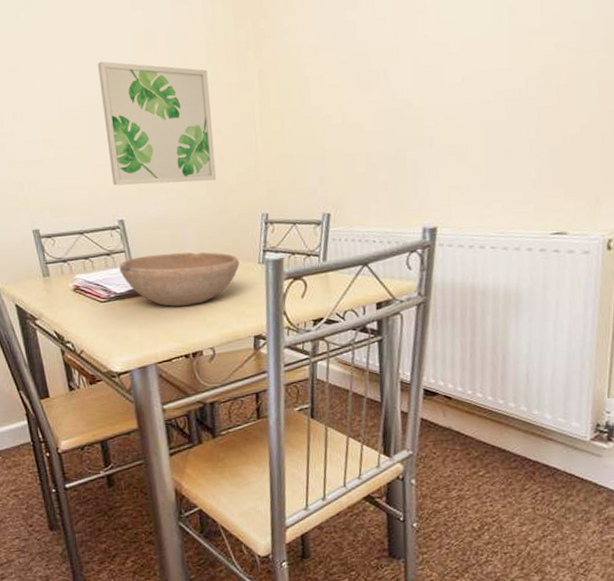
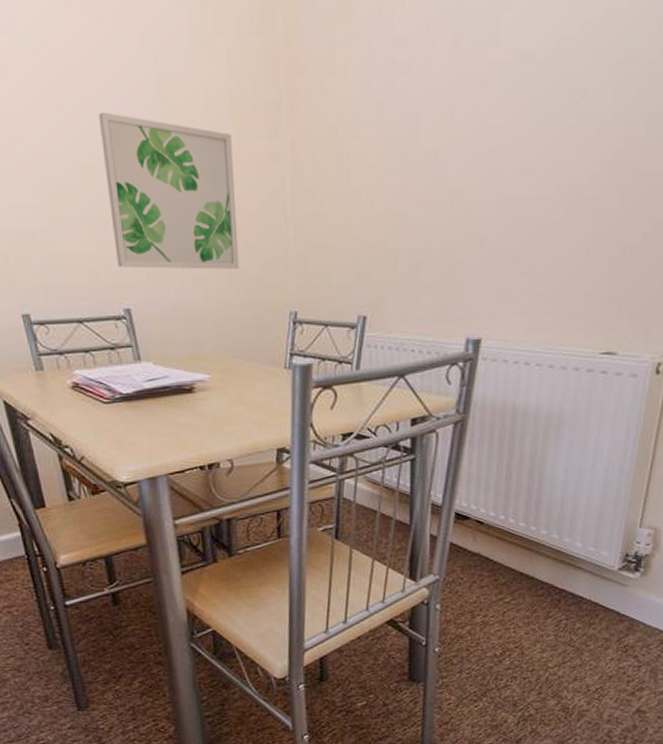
bowl: present [119,252,240,307] -> none [125,351,263,412]

